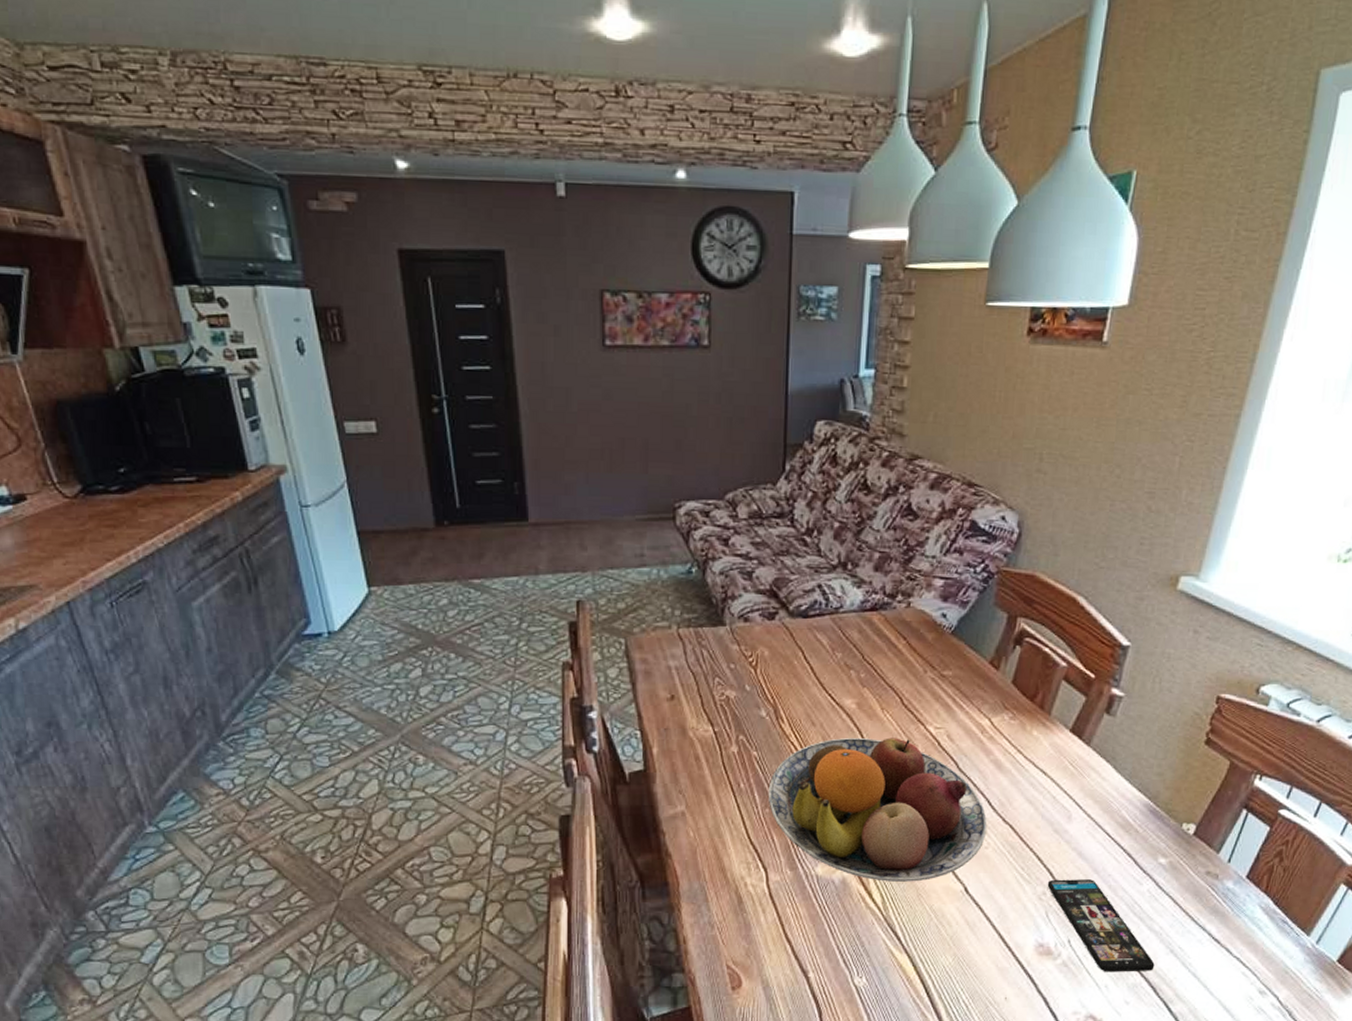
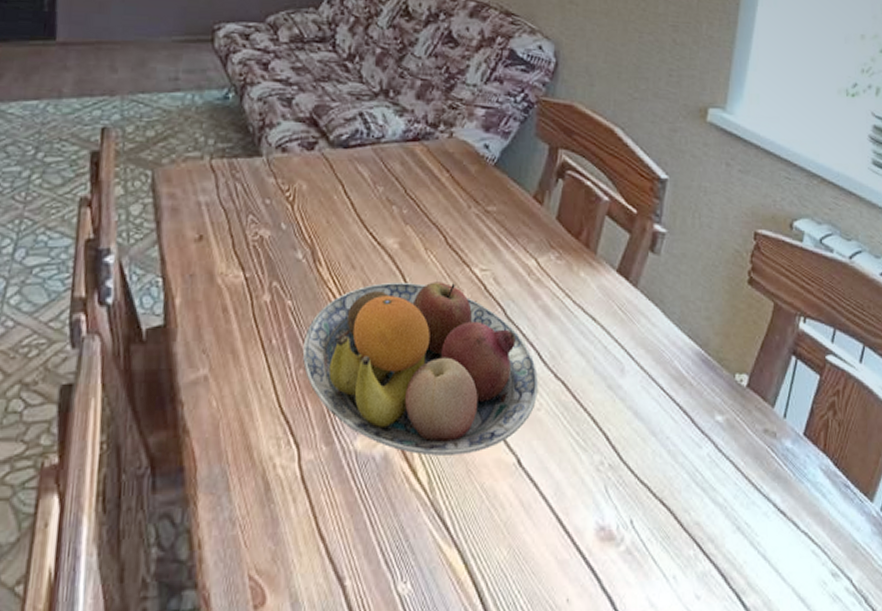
smartphone: present [1047,879,1155,972] -> none [604,444,723,559]

